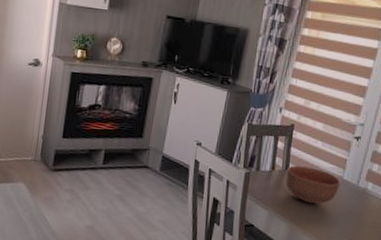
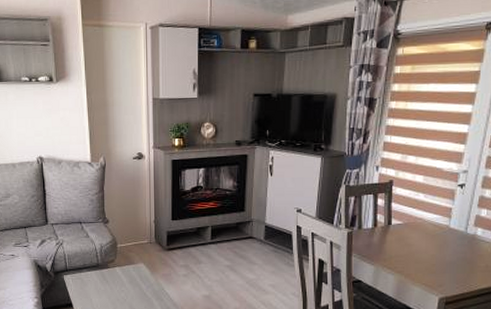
bowl: present [285,165,341,204] -> none [389,220,448,255]

